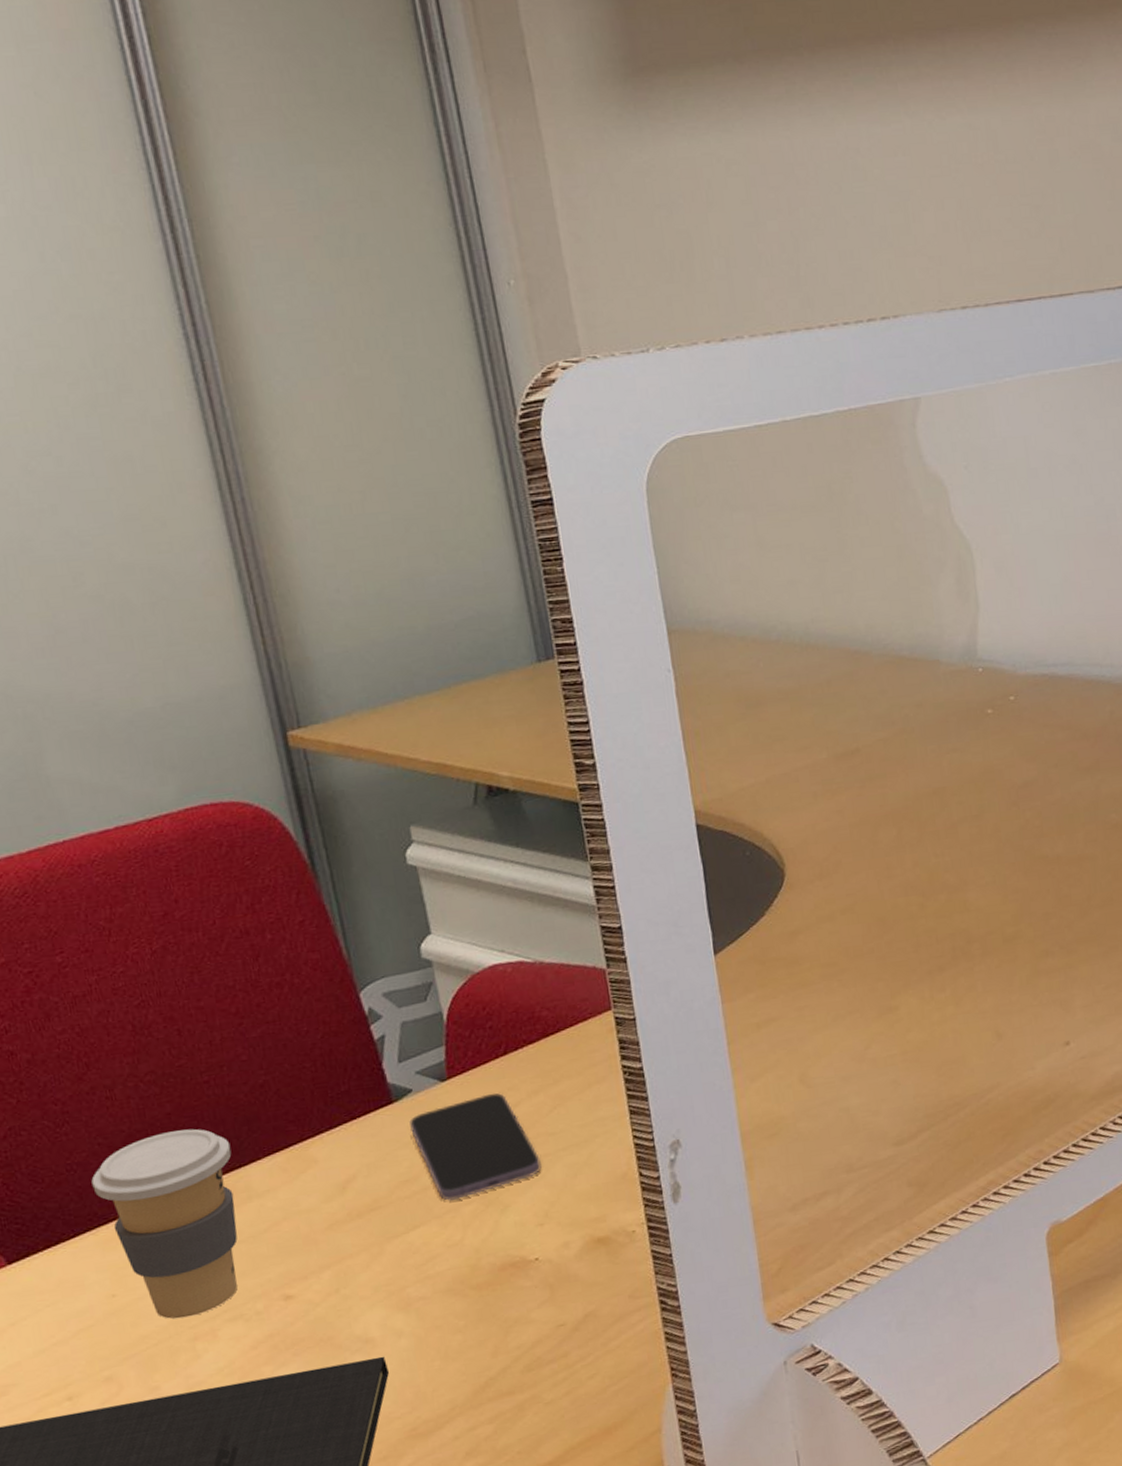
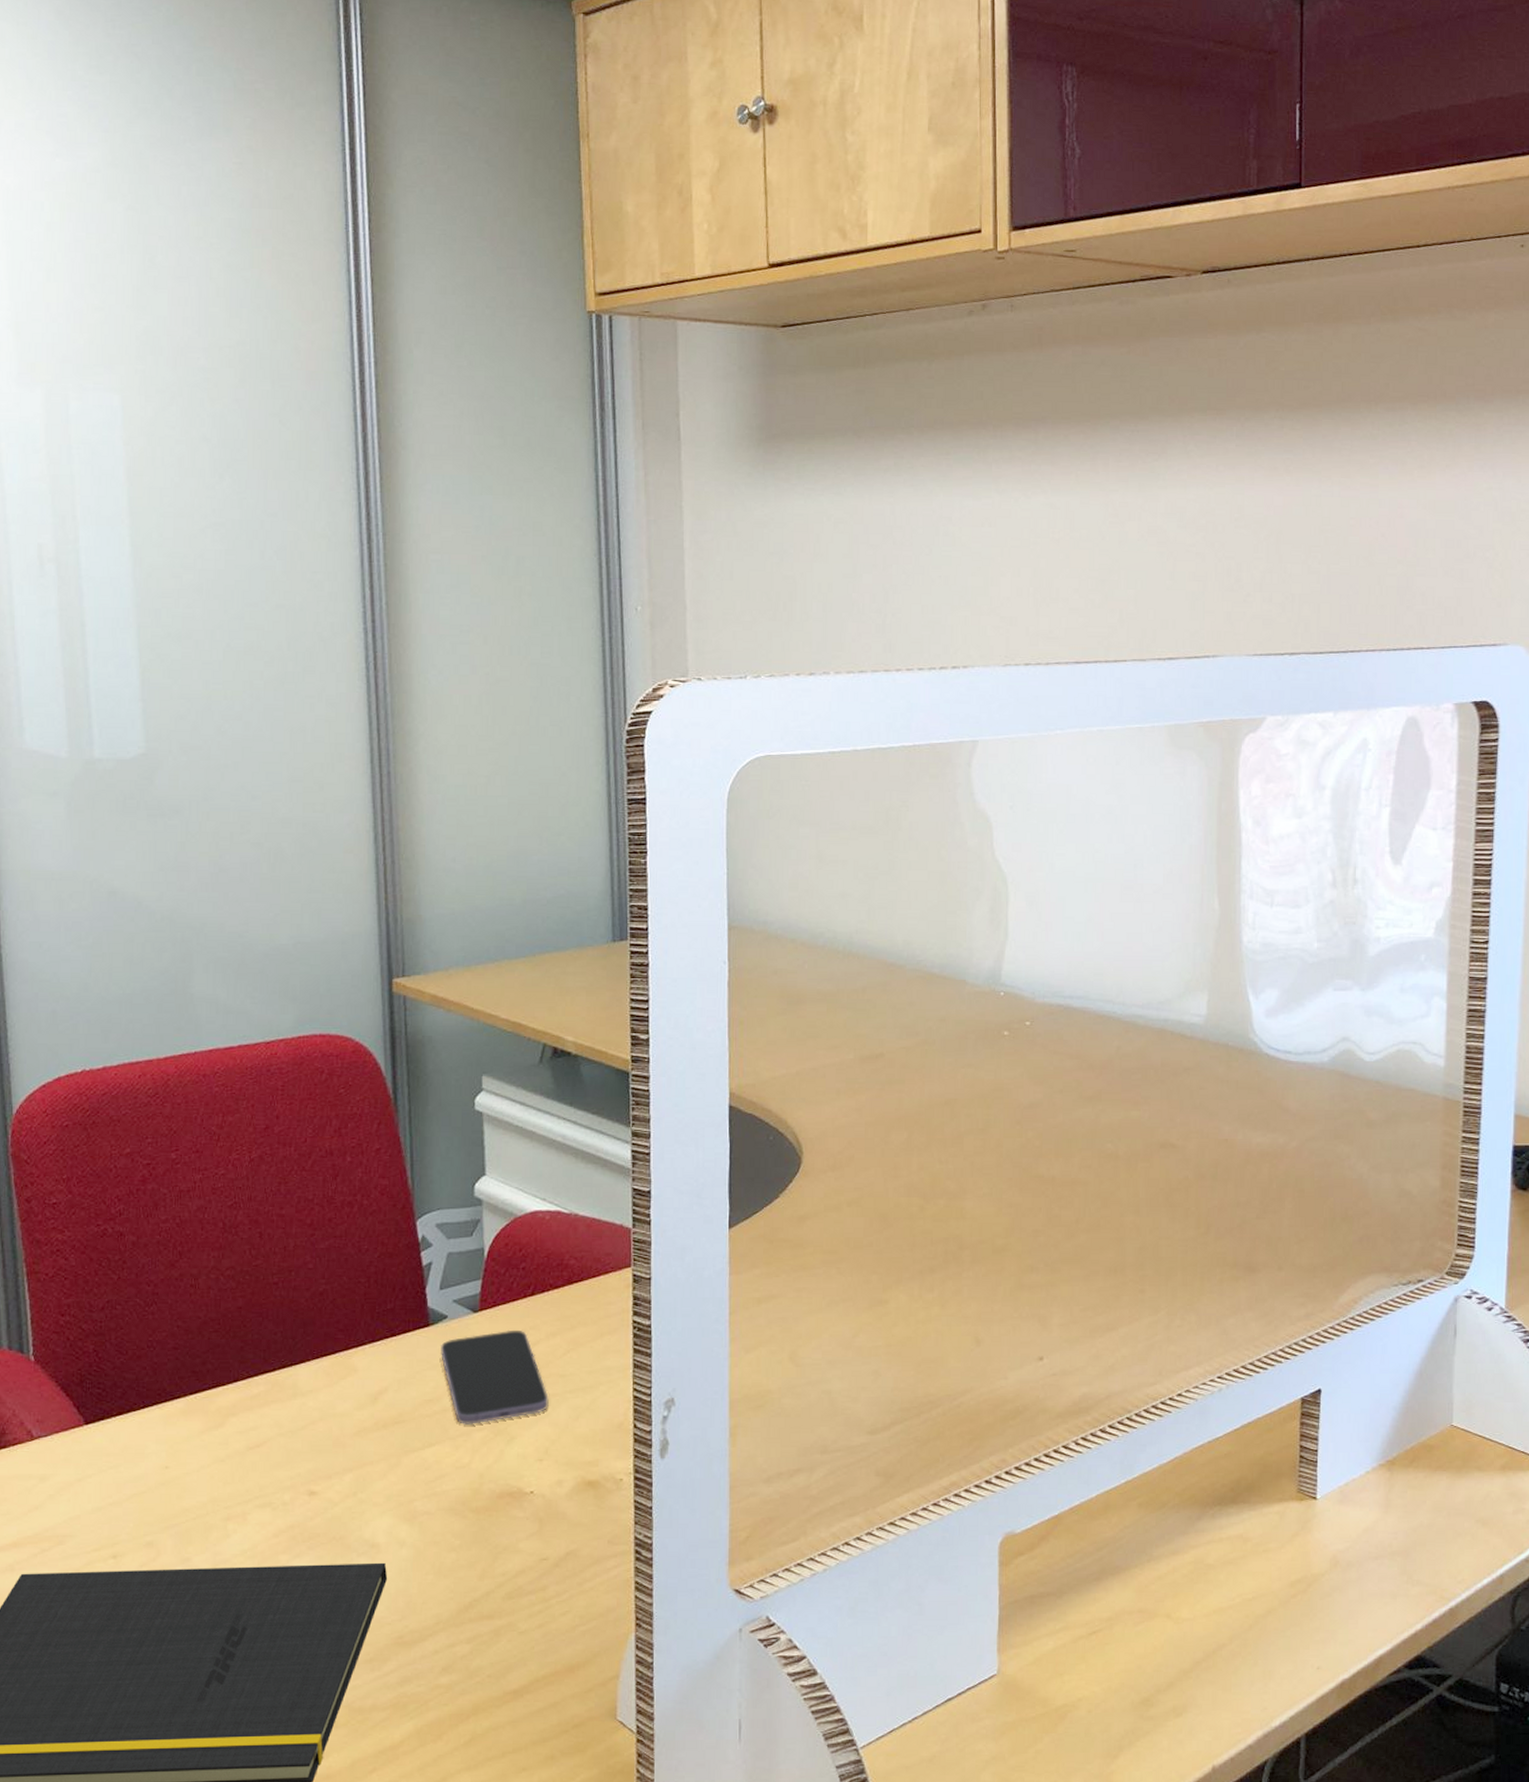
coffee cup: present [91,1128,238,1319] -> none [166,1324,286,1498]

